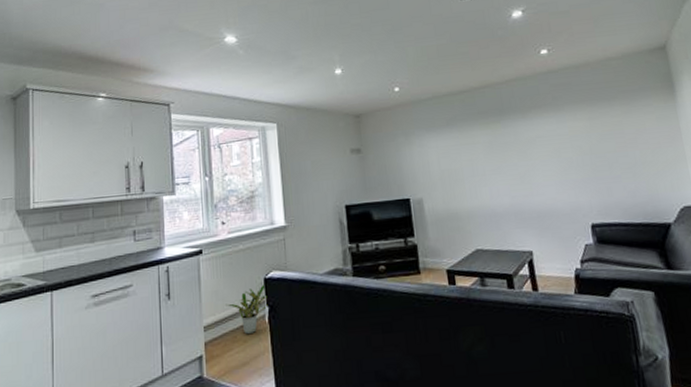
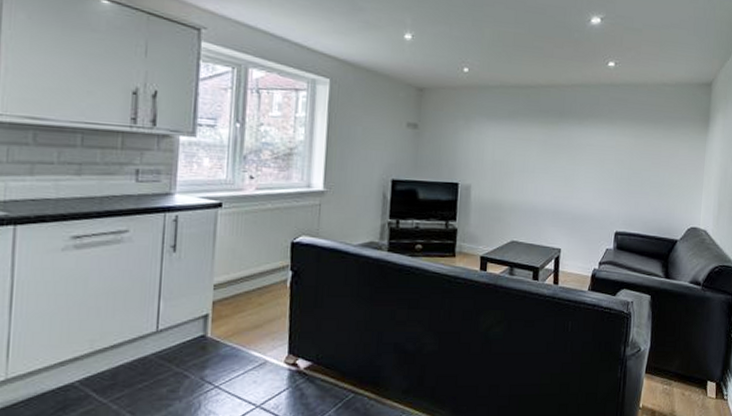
potted plant: present [226,285,268,335] -> none [243,248,292,298]

